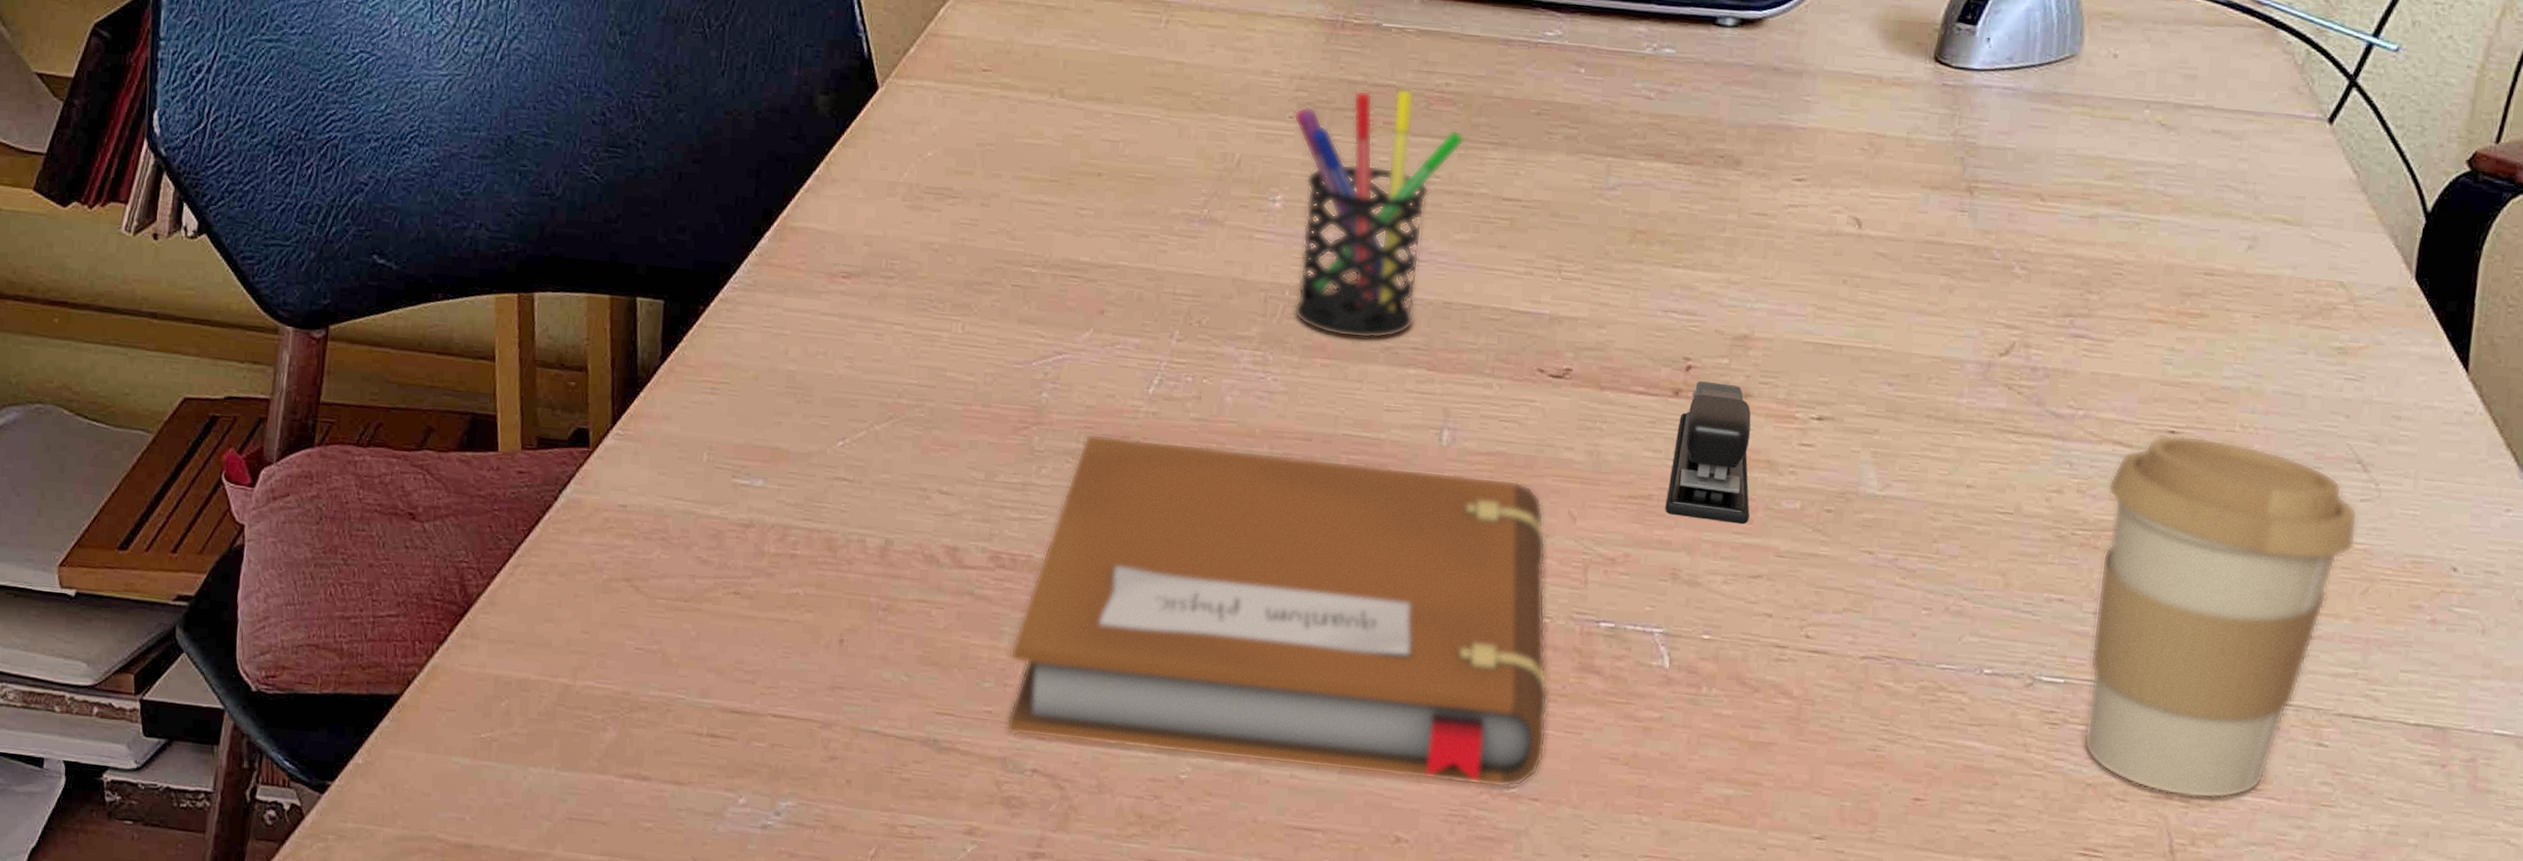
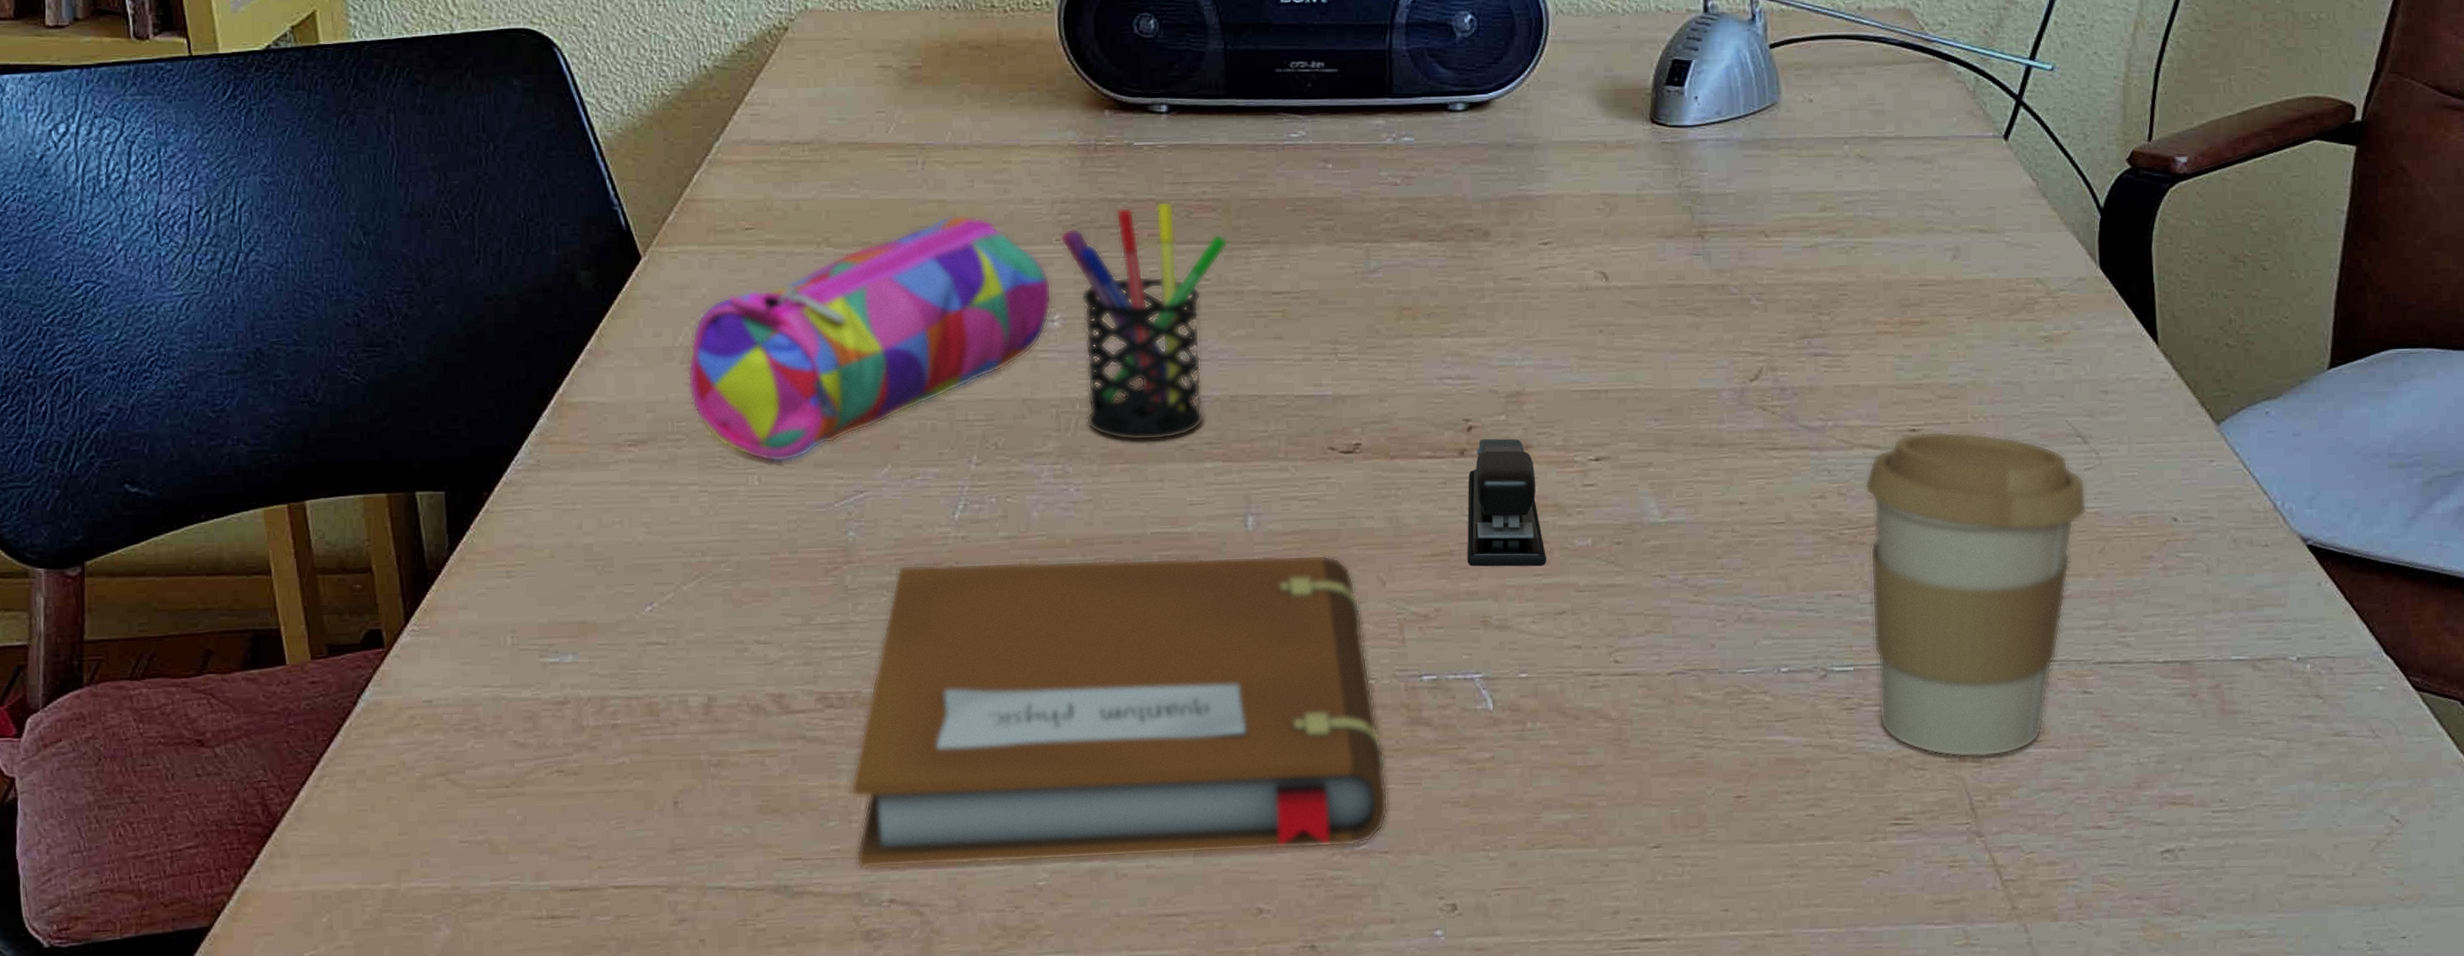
pencil case: none [906,79,1278,313] -> present [687,215,1052,462]

